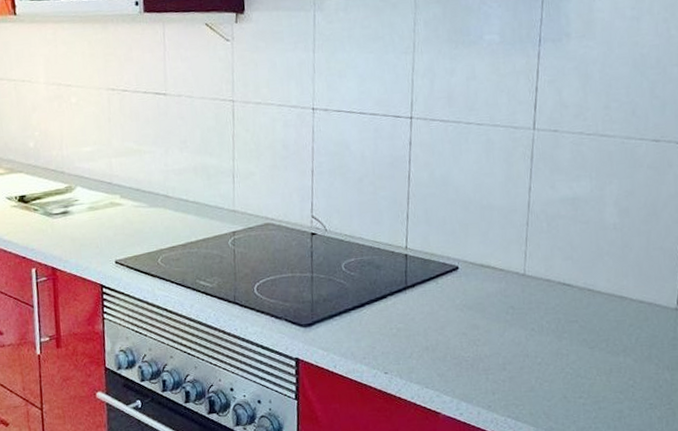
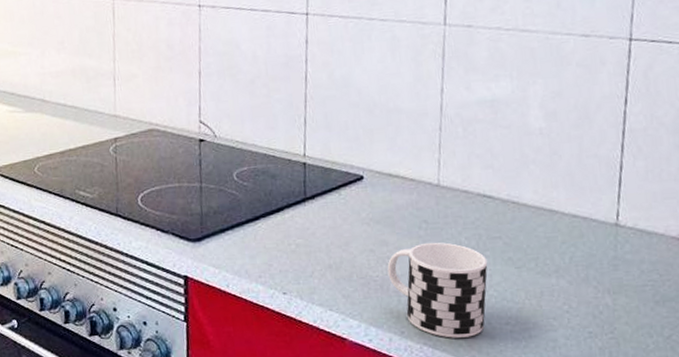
cup: none [477,325,565,411] -> present [387,242,488,338]

